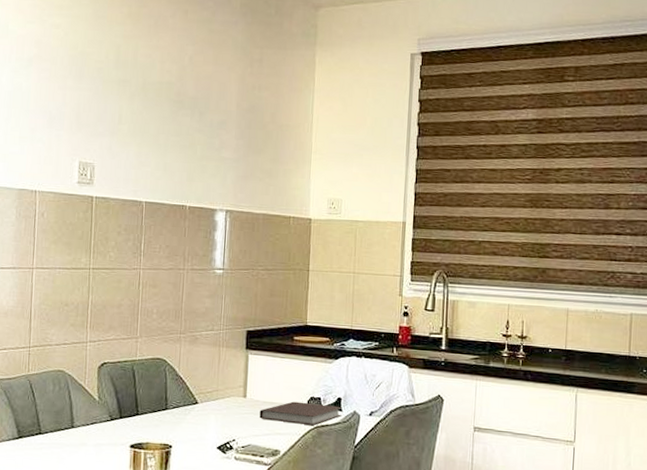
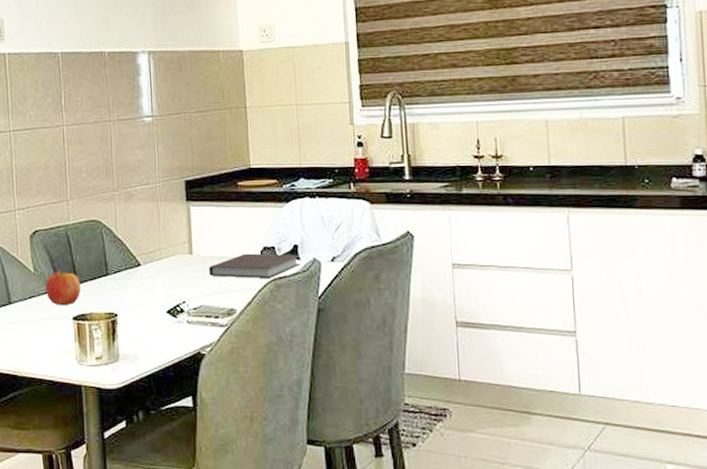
fruit: none [107,399,140,433] -> present [45,268,80,305]

